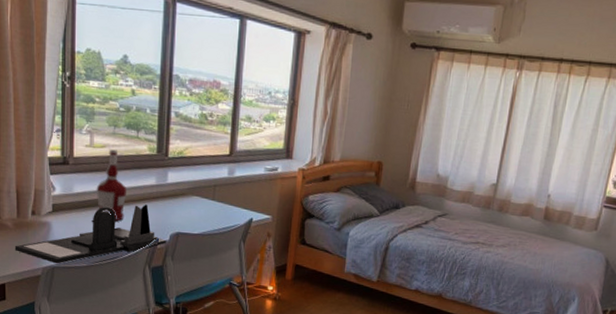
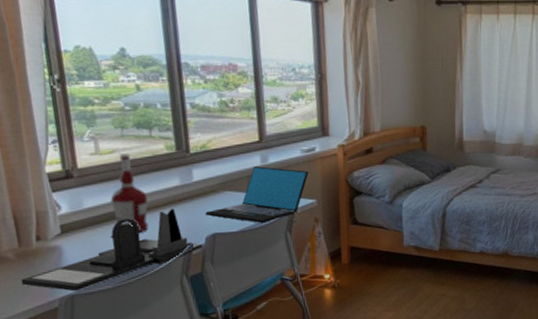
laptop: none [173,178,269,230] -> present [205,166,309,223]

